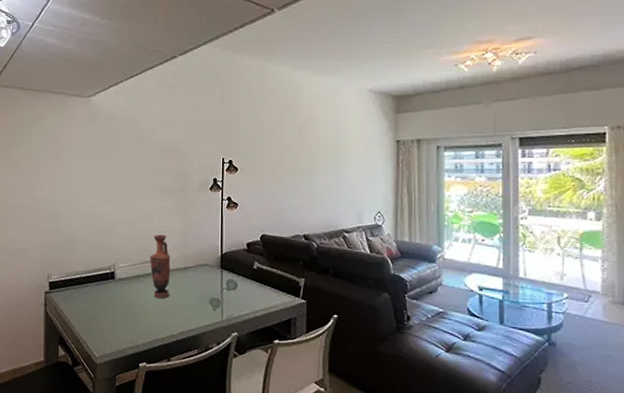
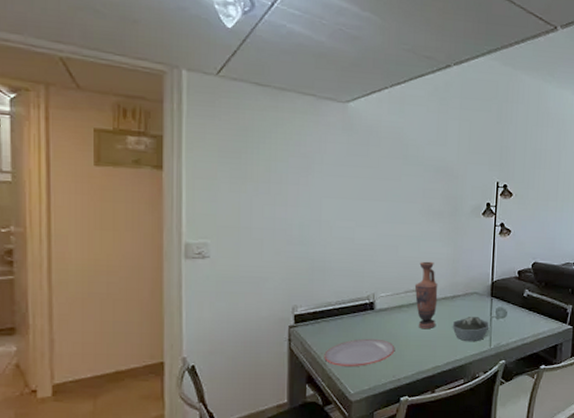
plate: none [73,305,134,332] -> present [324,338,395,366]
bowl: none [185,288,221,312] -> present [452,317,490,341]

